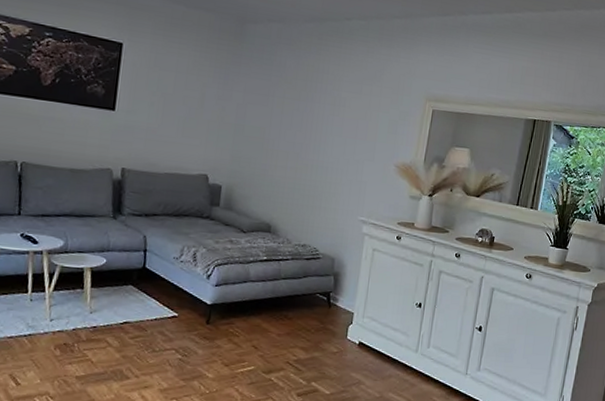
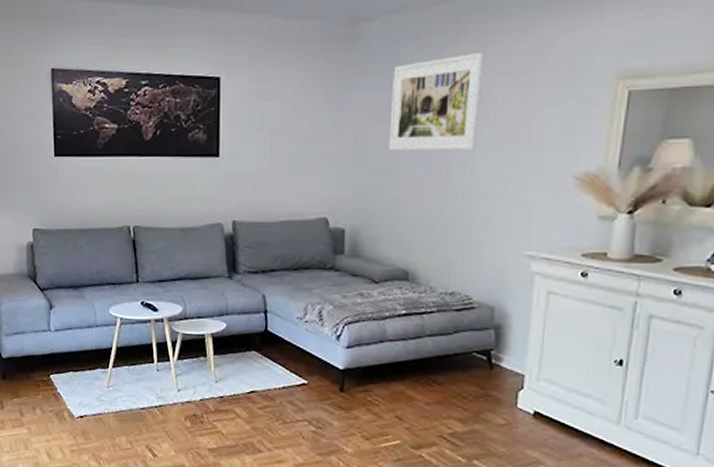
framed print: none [262,62,339,137] -> present [388,53,485,151]

